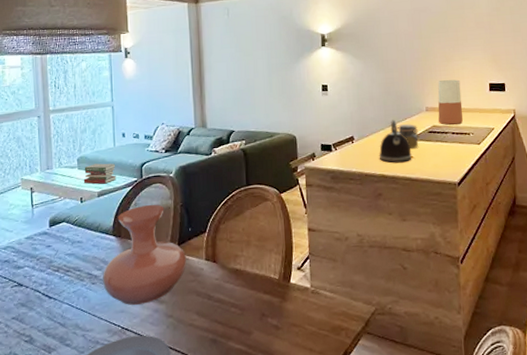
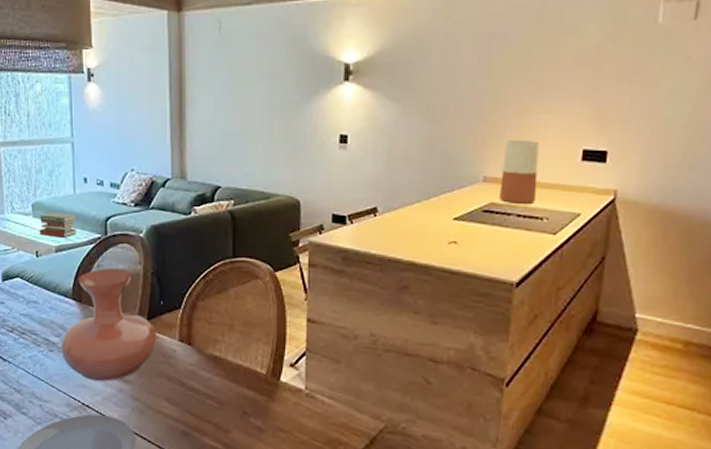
kettle: present [379,119,412,163] -> none [409,189,456,249]
jar: present [396,124,420,148] -> none [437,197,470,231]

